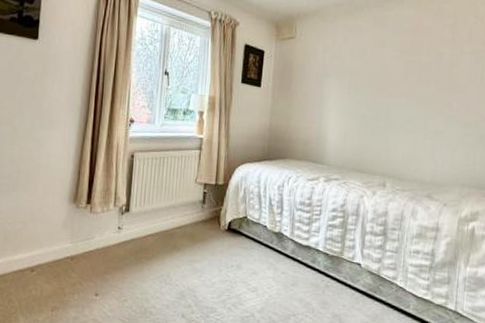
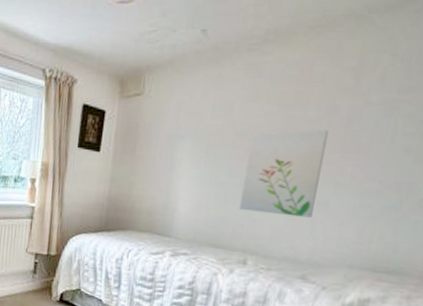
wall art: none [377,72,437,145] -> present [240,130,328,218]

